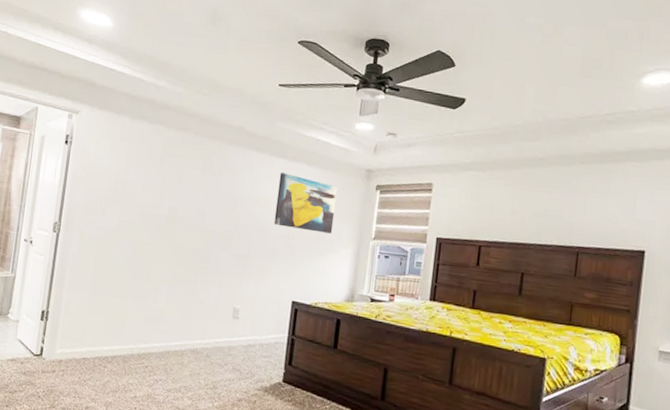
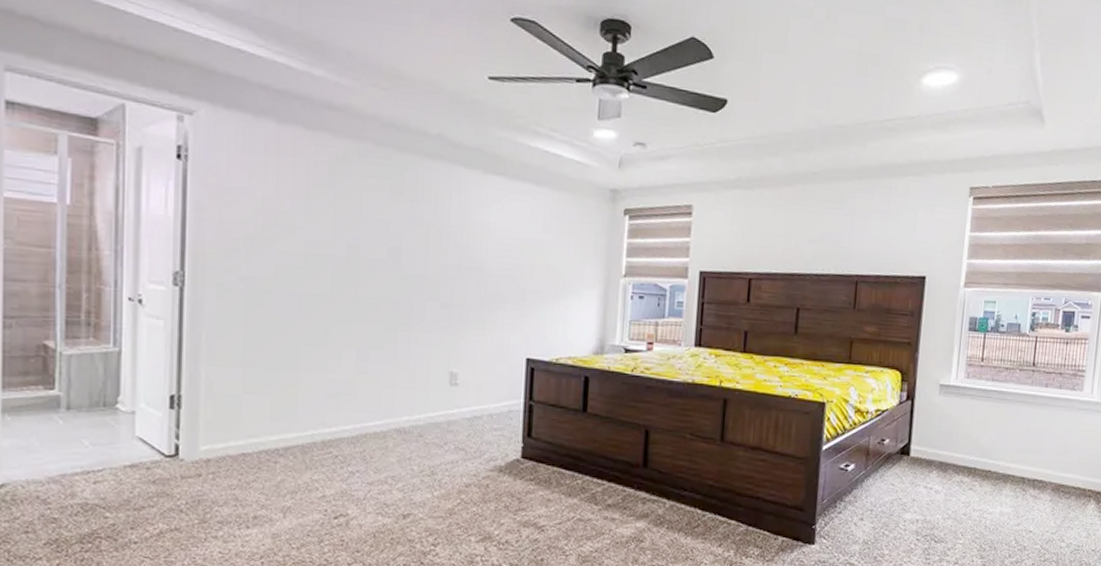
wall art: present [273,173,338,234] -> none [495,195,576,272]

